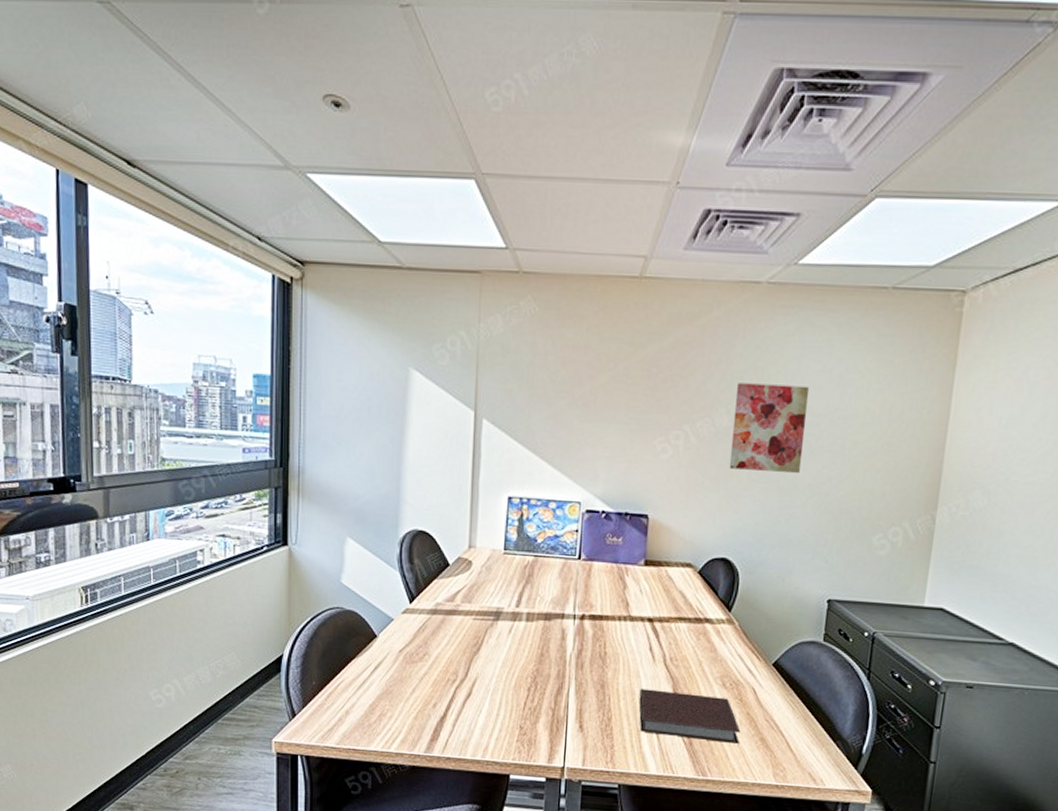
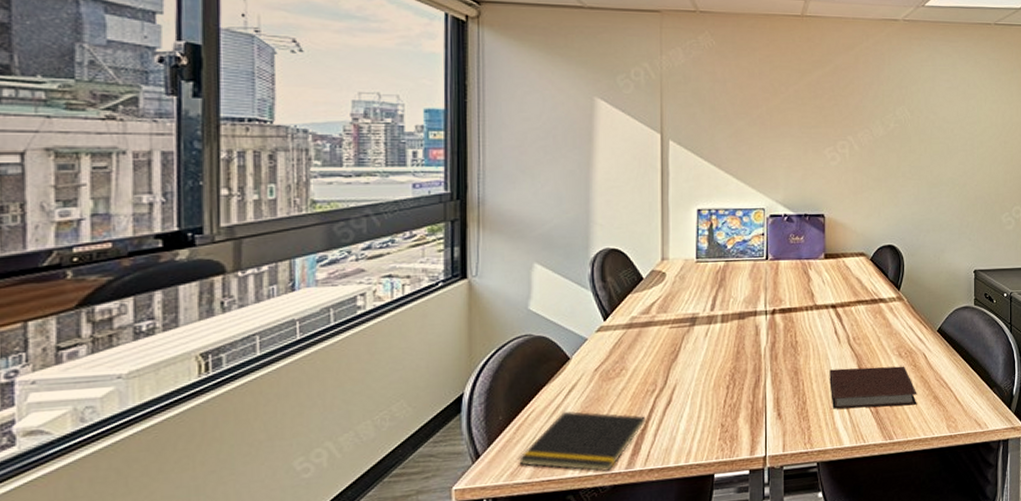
notepad: none [328,686,447,751] -> present [518,411,647,471]
wall art: present [729,383,810,474] -> none [887,99,943,170]

